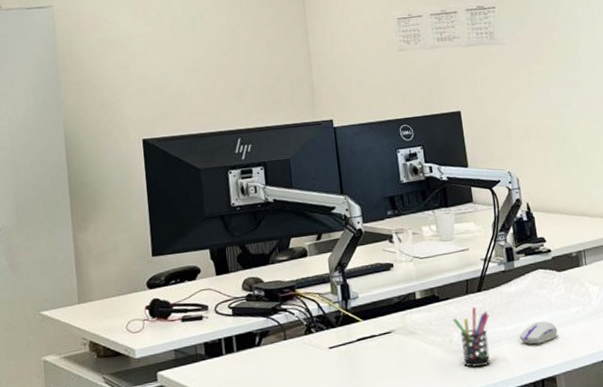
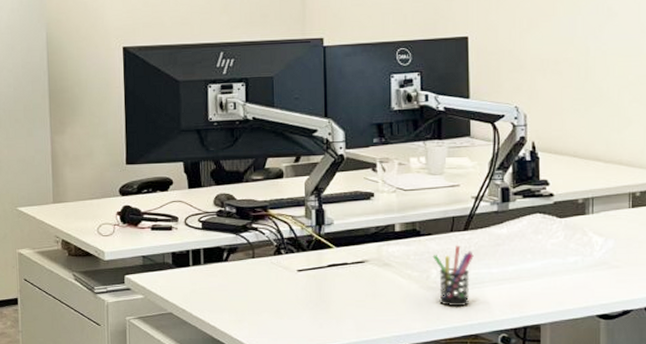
computer mouse: present [518,321,558,344] -> none [504,267,549,291]

